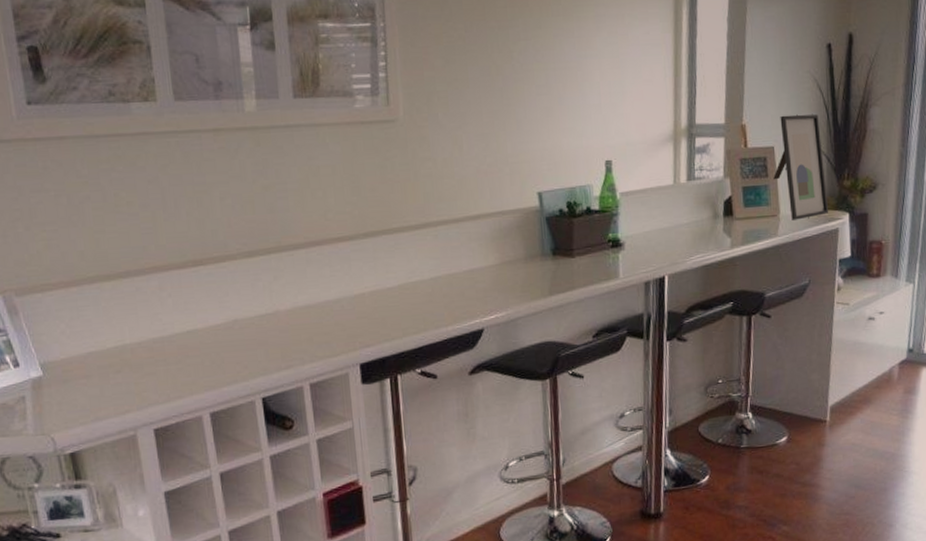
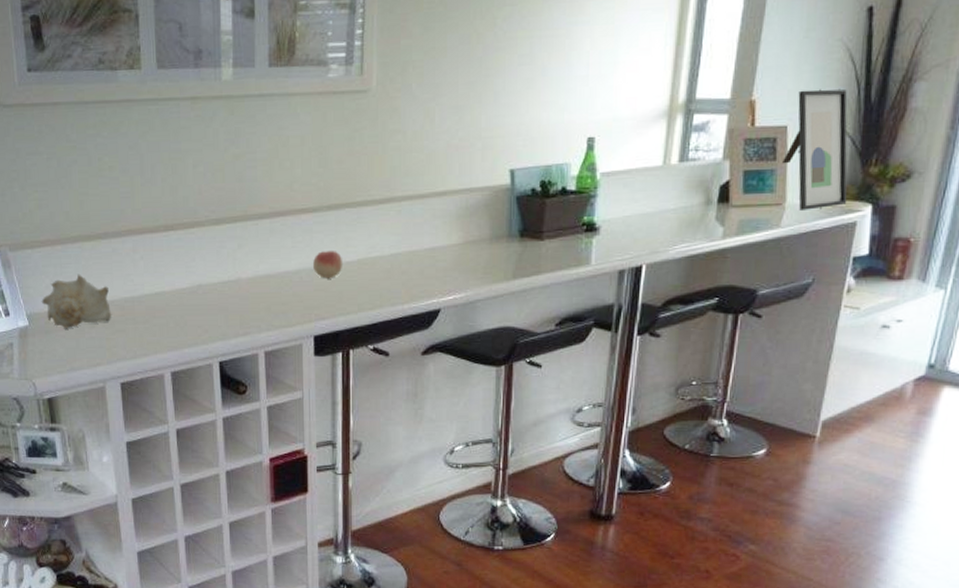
seashell: none [56,316,140,377] -> present [41,274,112,329]
fruit: none [353,277,385,306] -> present [313,250,343,279]

